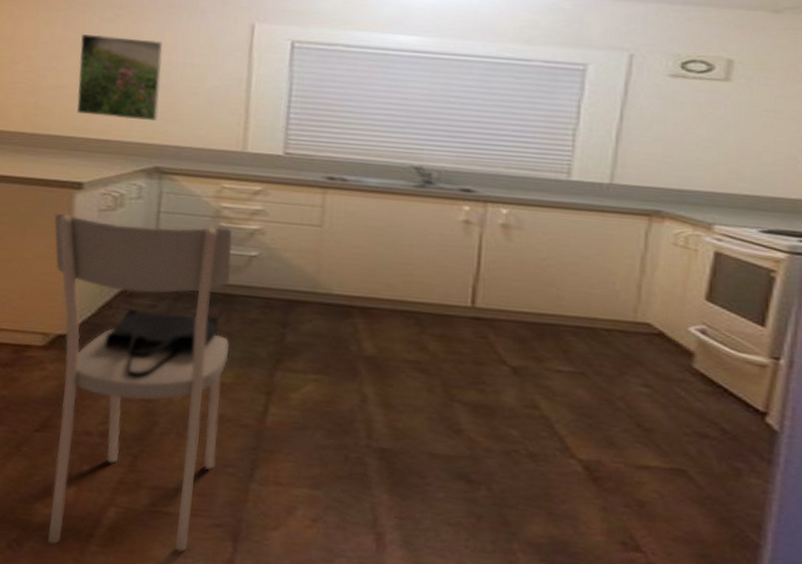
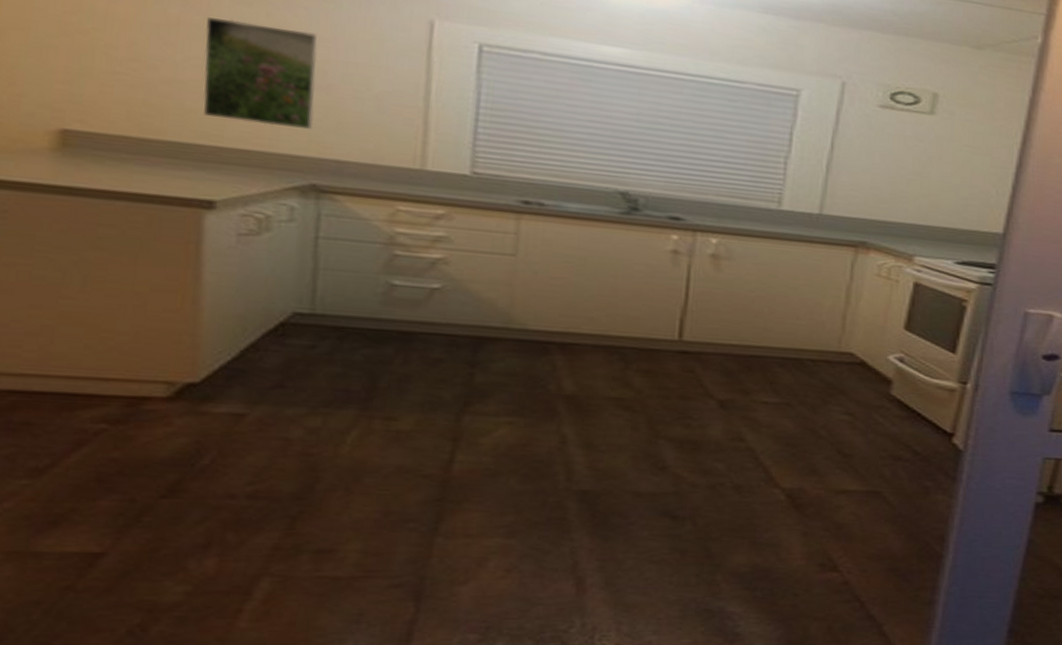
dining chair: present [48,213,233,552] -> none [176,237,410,626]
tote bag: present [104,308,220,379] -> none [250,350,396,431]

